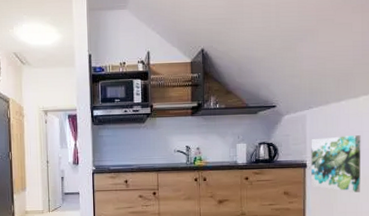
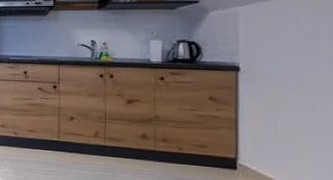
wall art: present [311,135,361,193] -> none [245,37,317,105]

